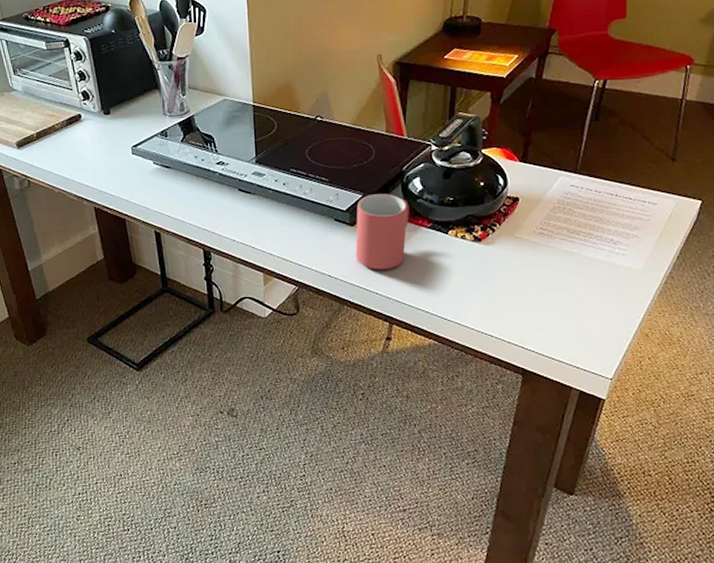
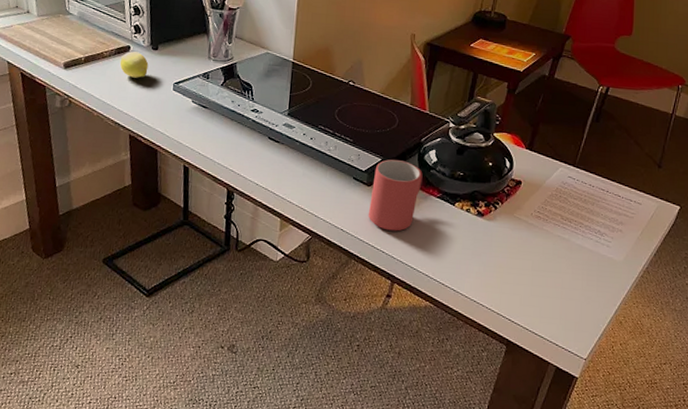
fruit: none [73,119,103,148] -> present [119,51,149,78]

